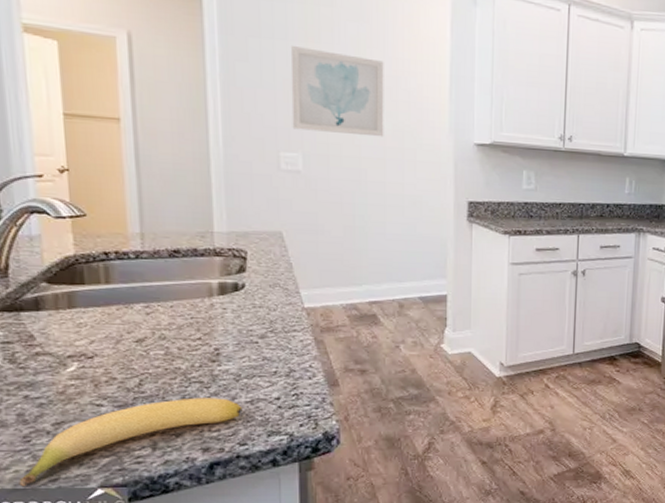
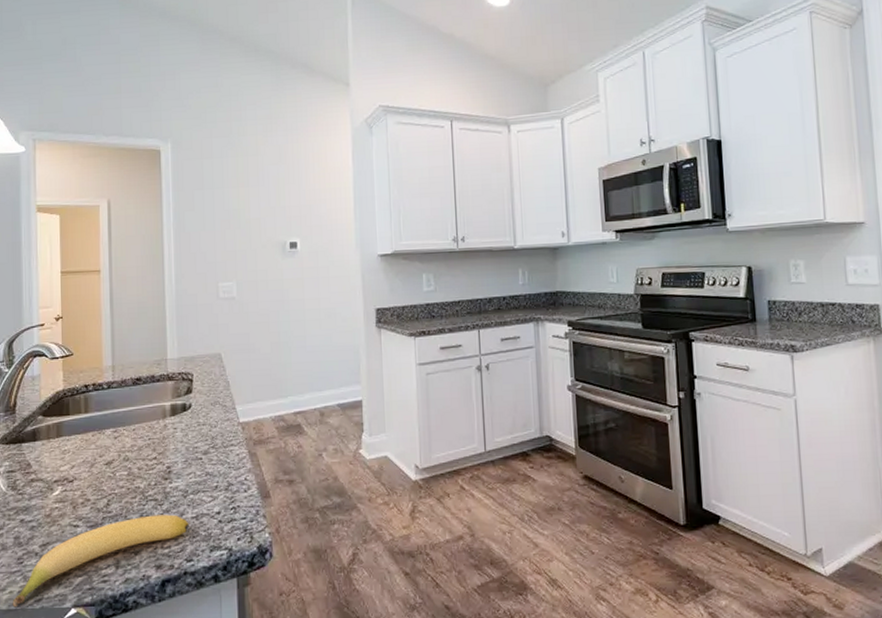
wall art: present [290,46,384,137] -> none [226,192,302,262]

